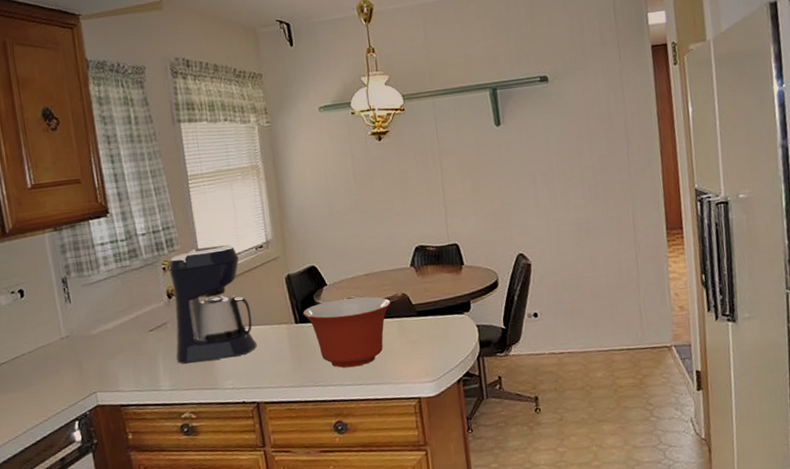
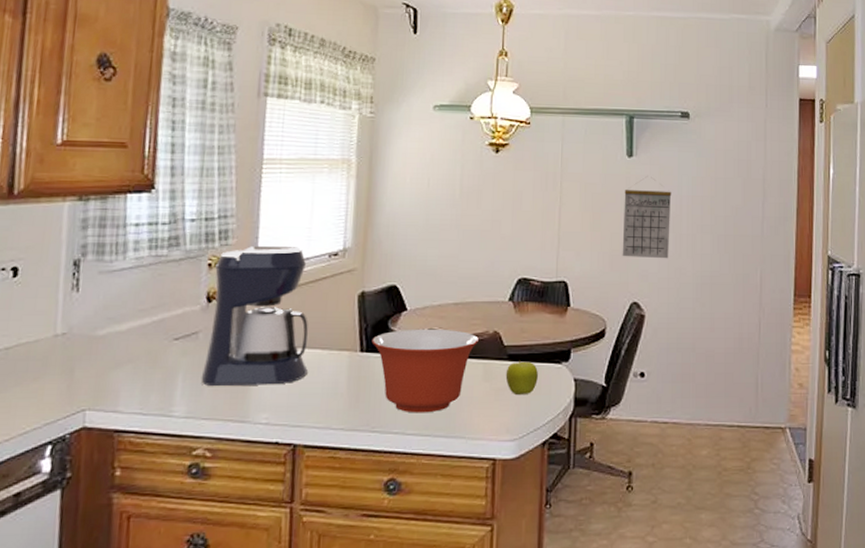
fruit: none [417,315,446,344] -> present [505,360,538,394]
calendar: none [497,142,546,216] -> present [622,179,672,259]

